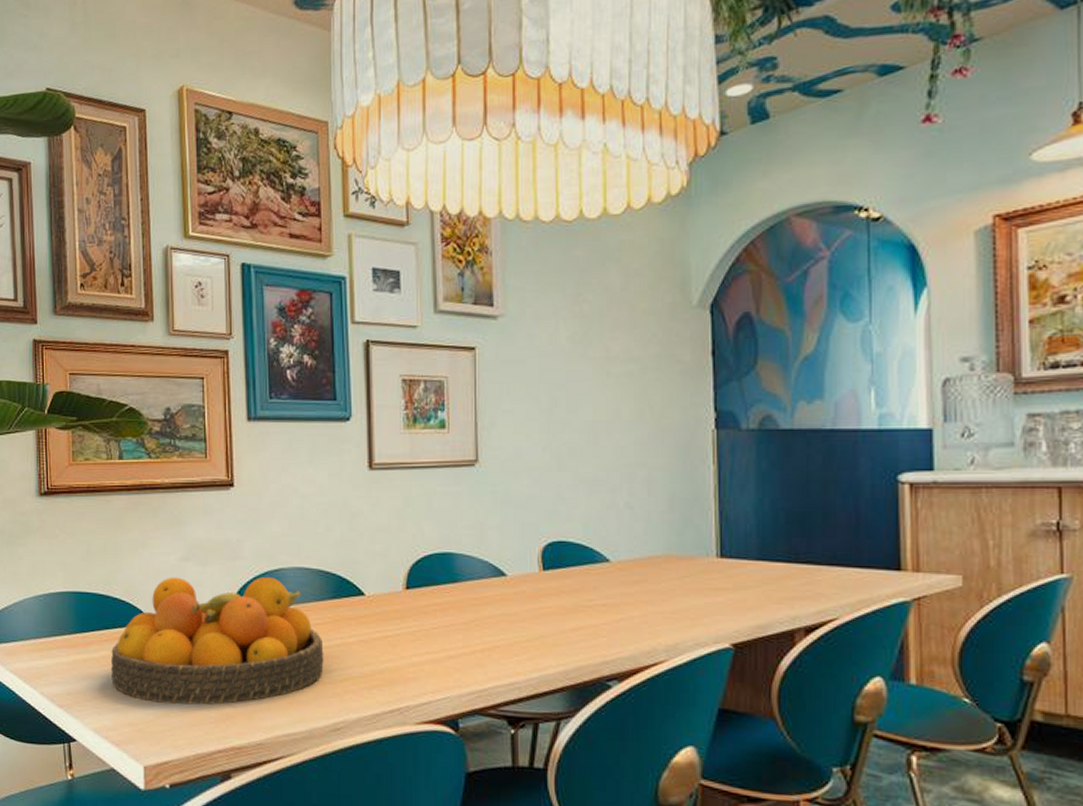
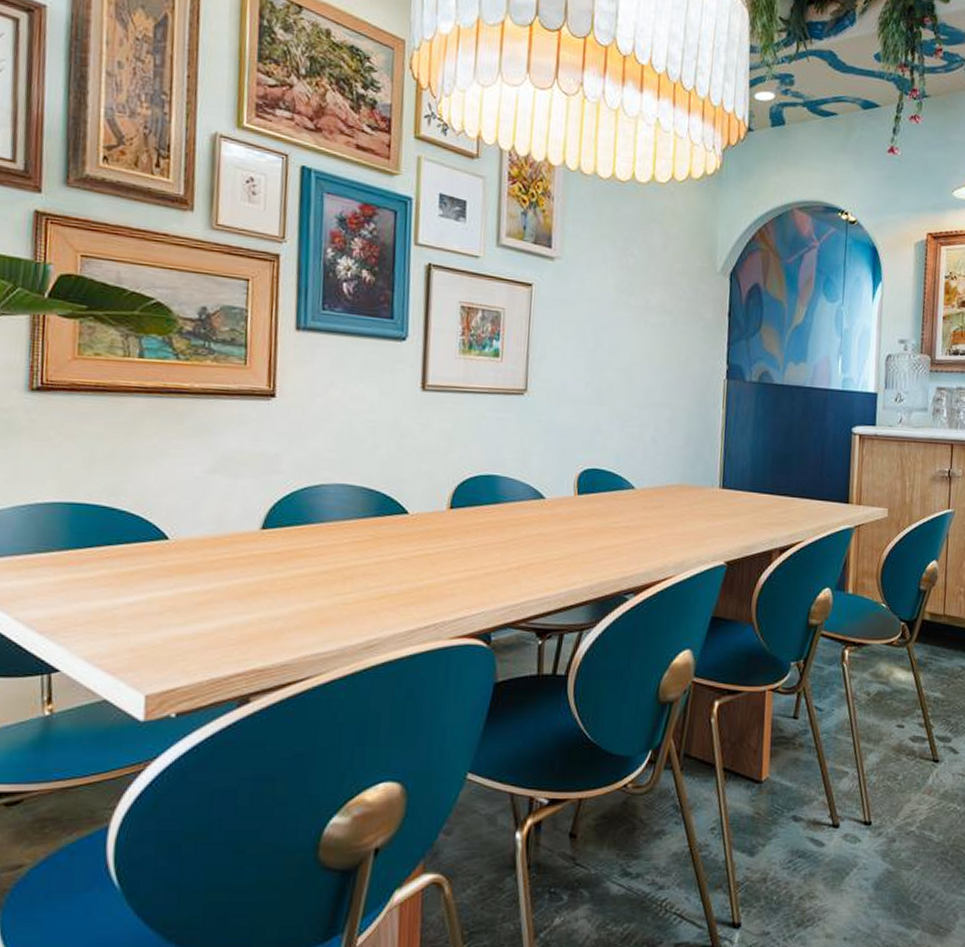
fruit bowl: present [111,576,324,705] -> none [111,489,362,627]

